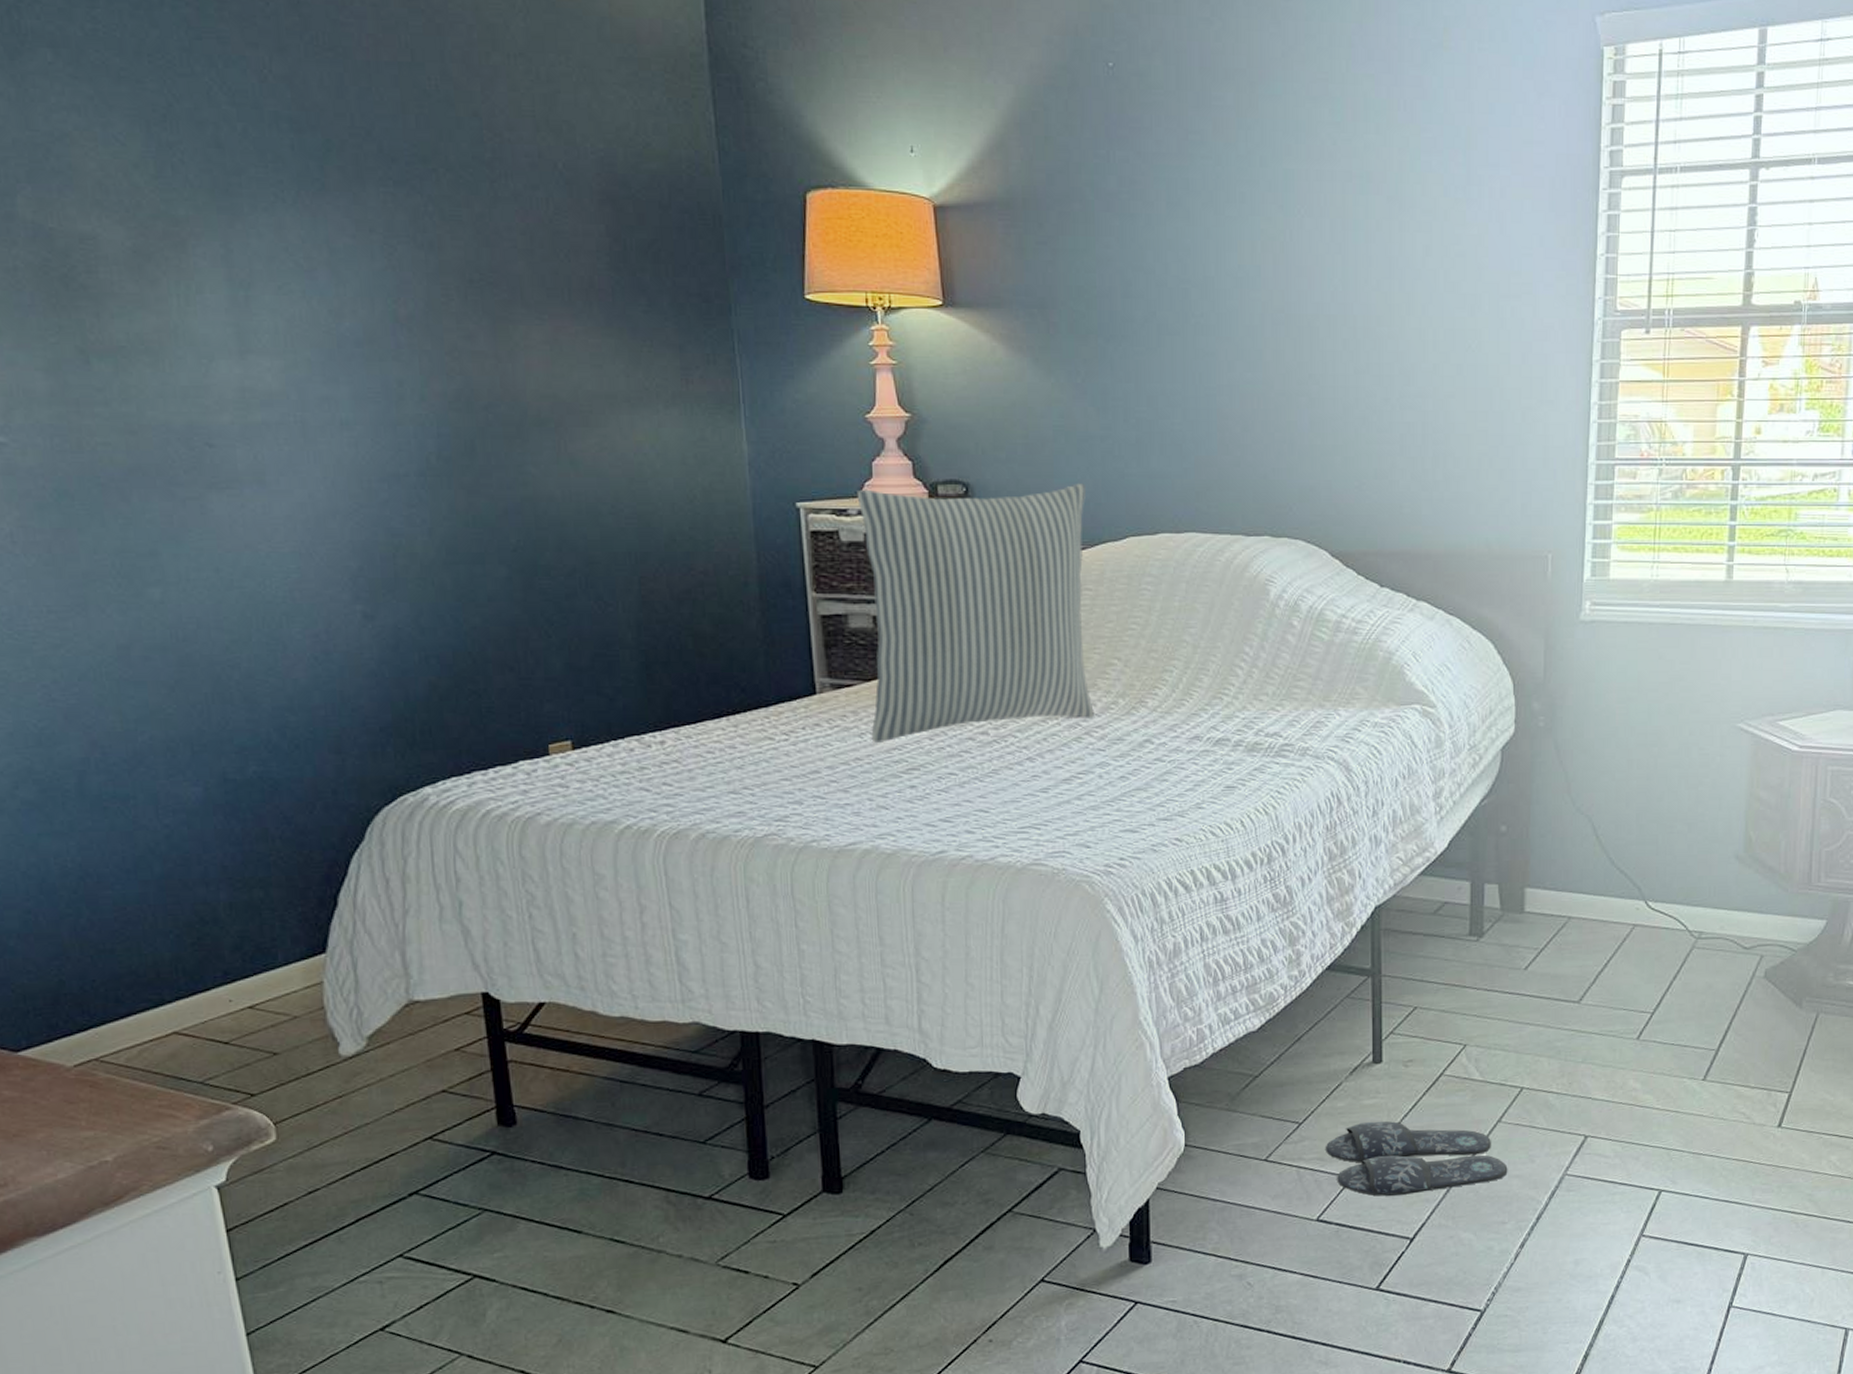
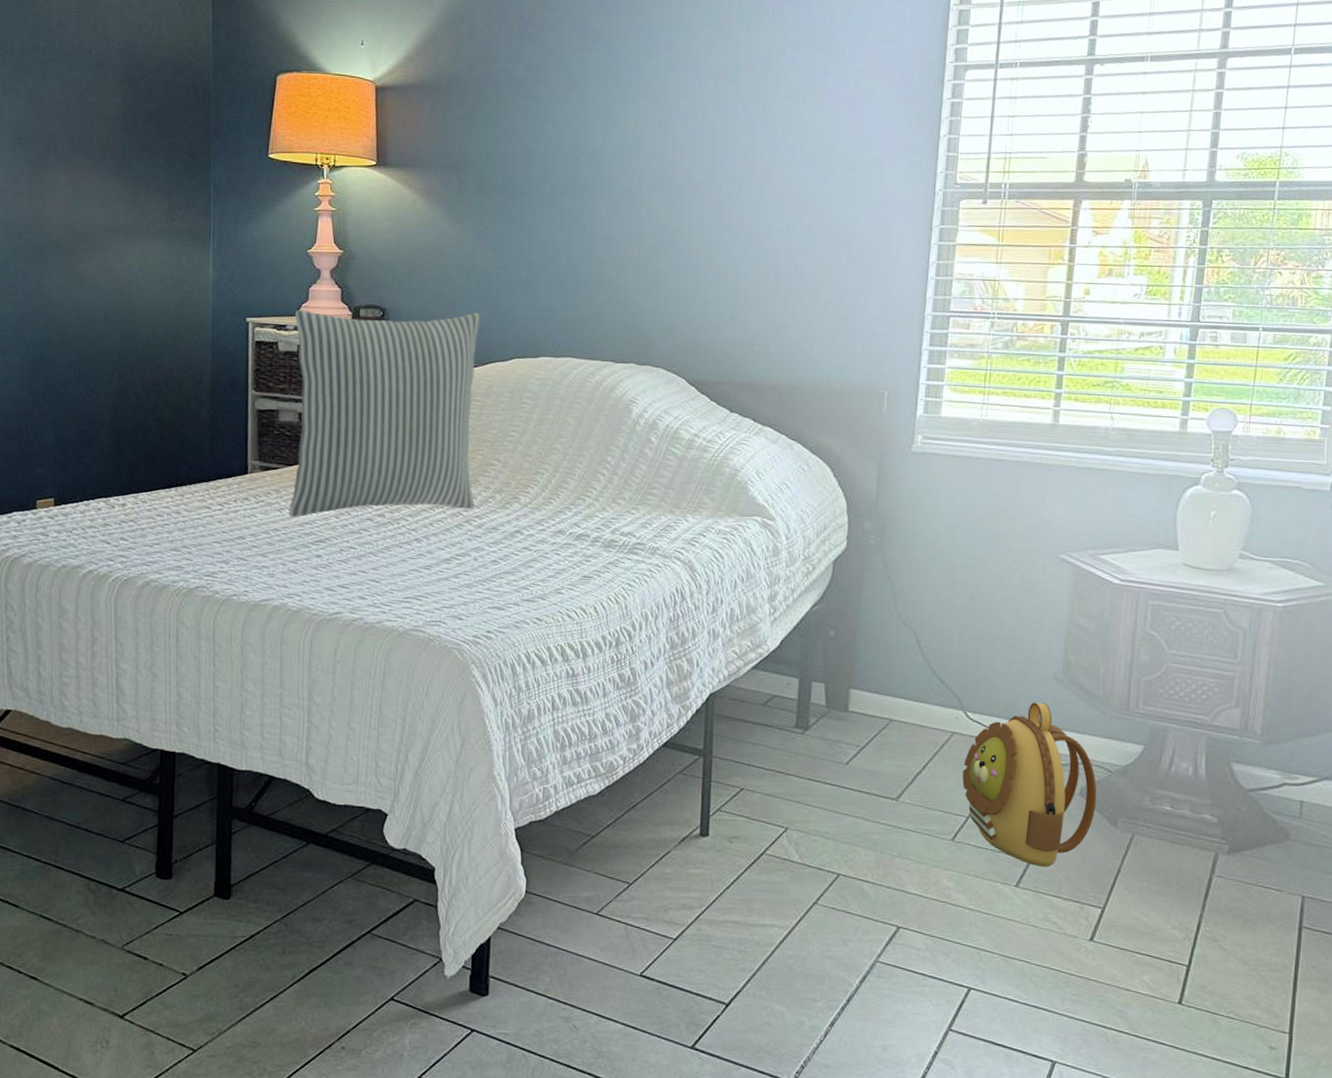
slippers: present [1326,1121,1508,1197] -> none [652,889,822,962]
backpack: none [1645,884,1782,1057] -> present [962,702,1097,868]

